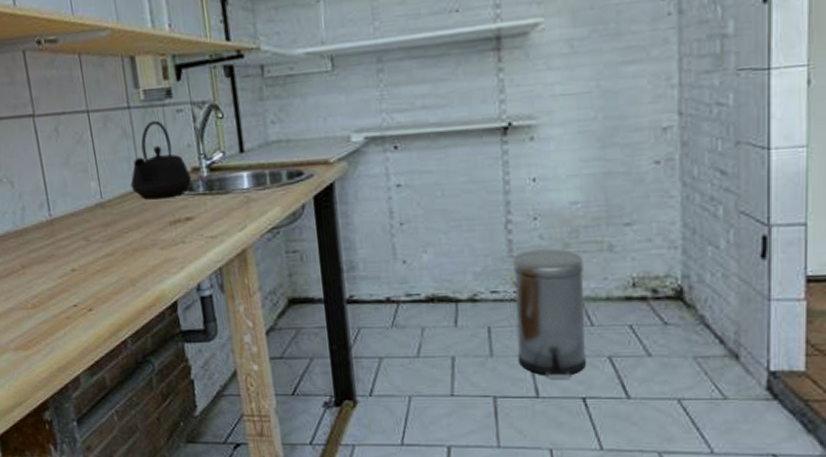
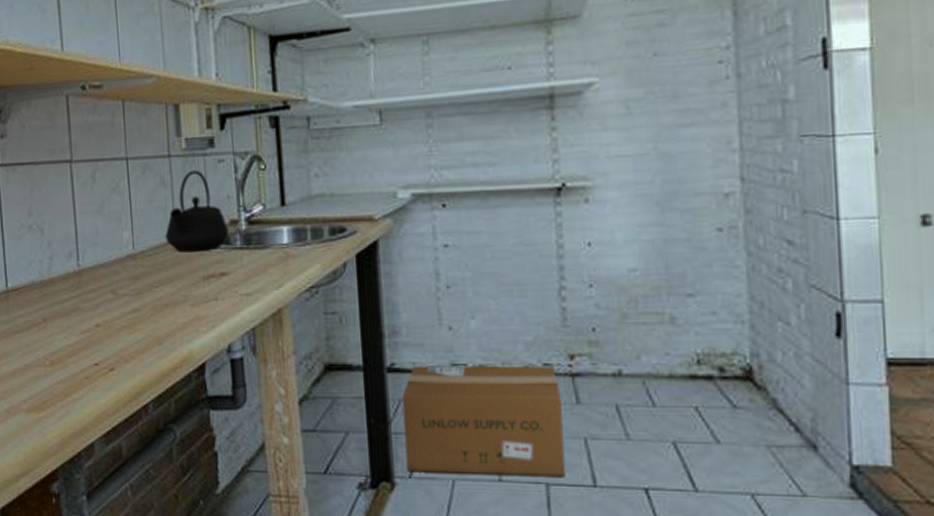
box: none [361,294,511,391] -> present [402,365,566,478]
pedal bin: present [513,248,586,379] -> none [567,319,648,466]

